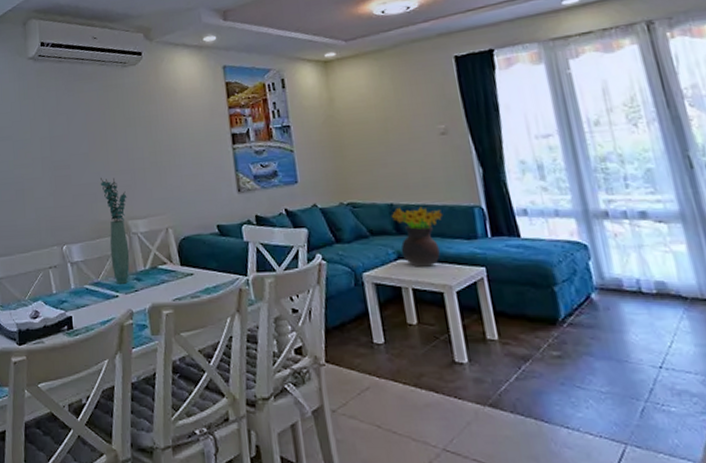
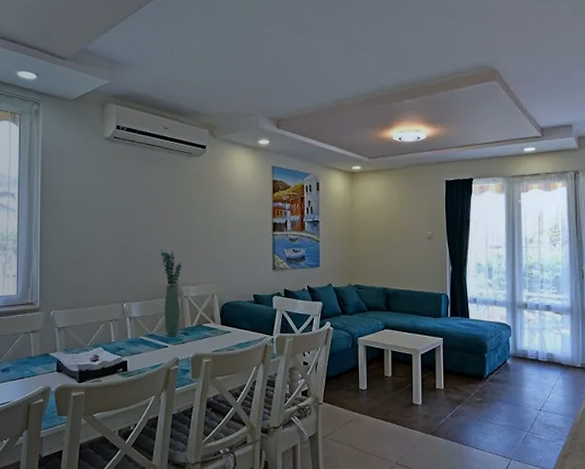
flower arrangement: present [391,207,443,268] -> none [384,290,420,337]

